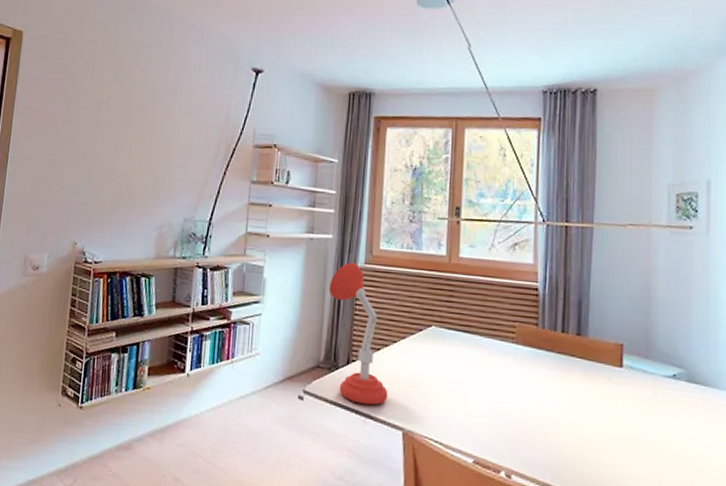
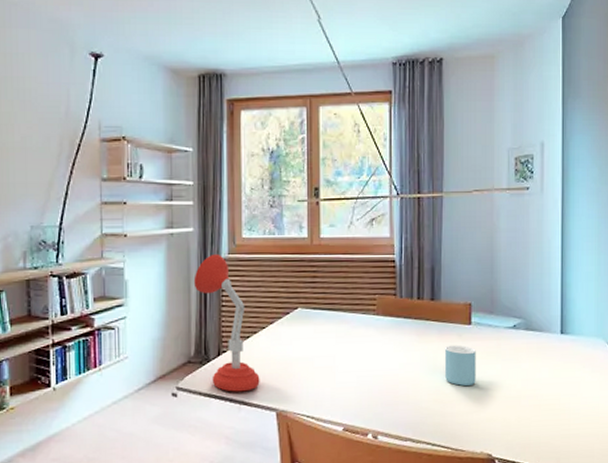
mug: none [591,386,628,435] -> present [445,345,476,386]

